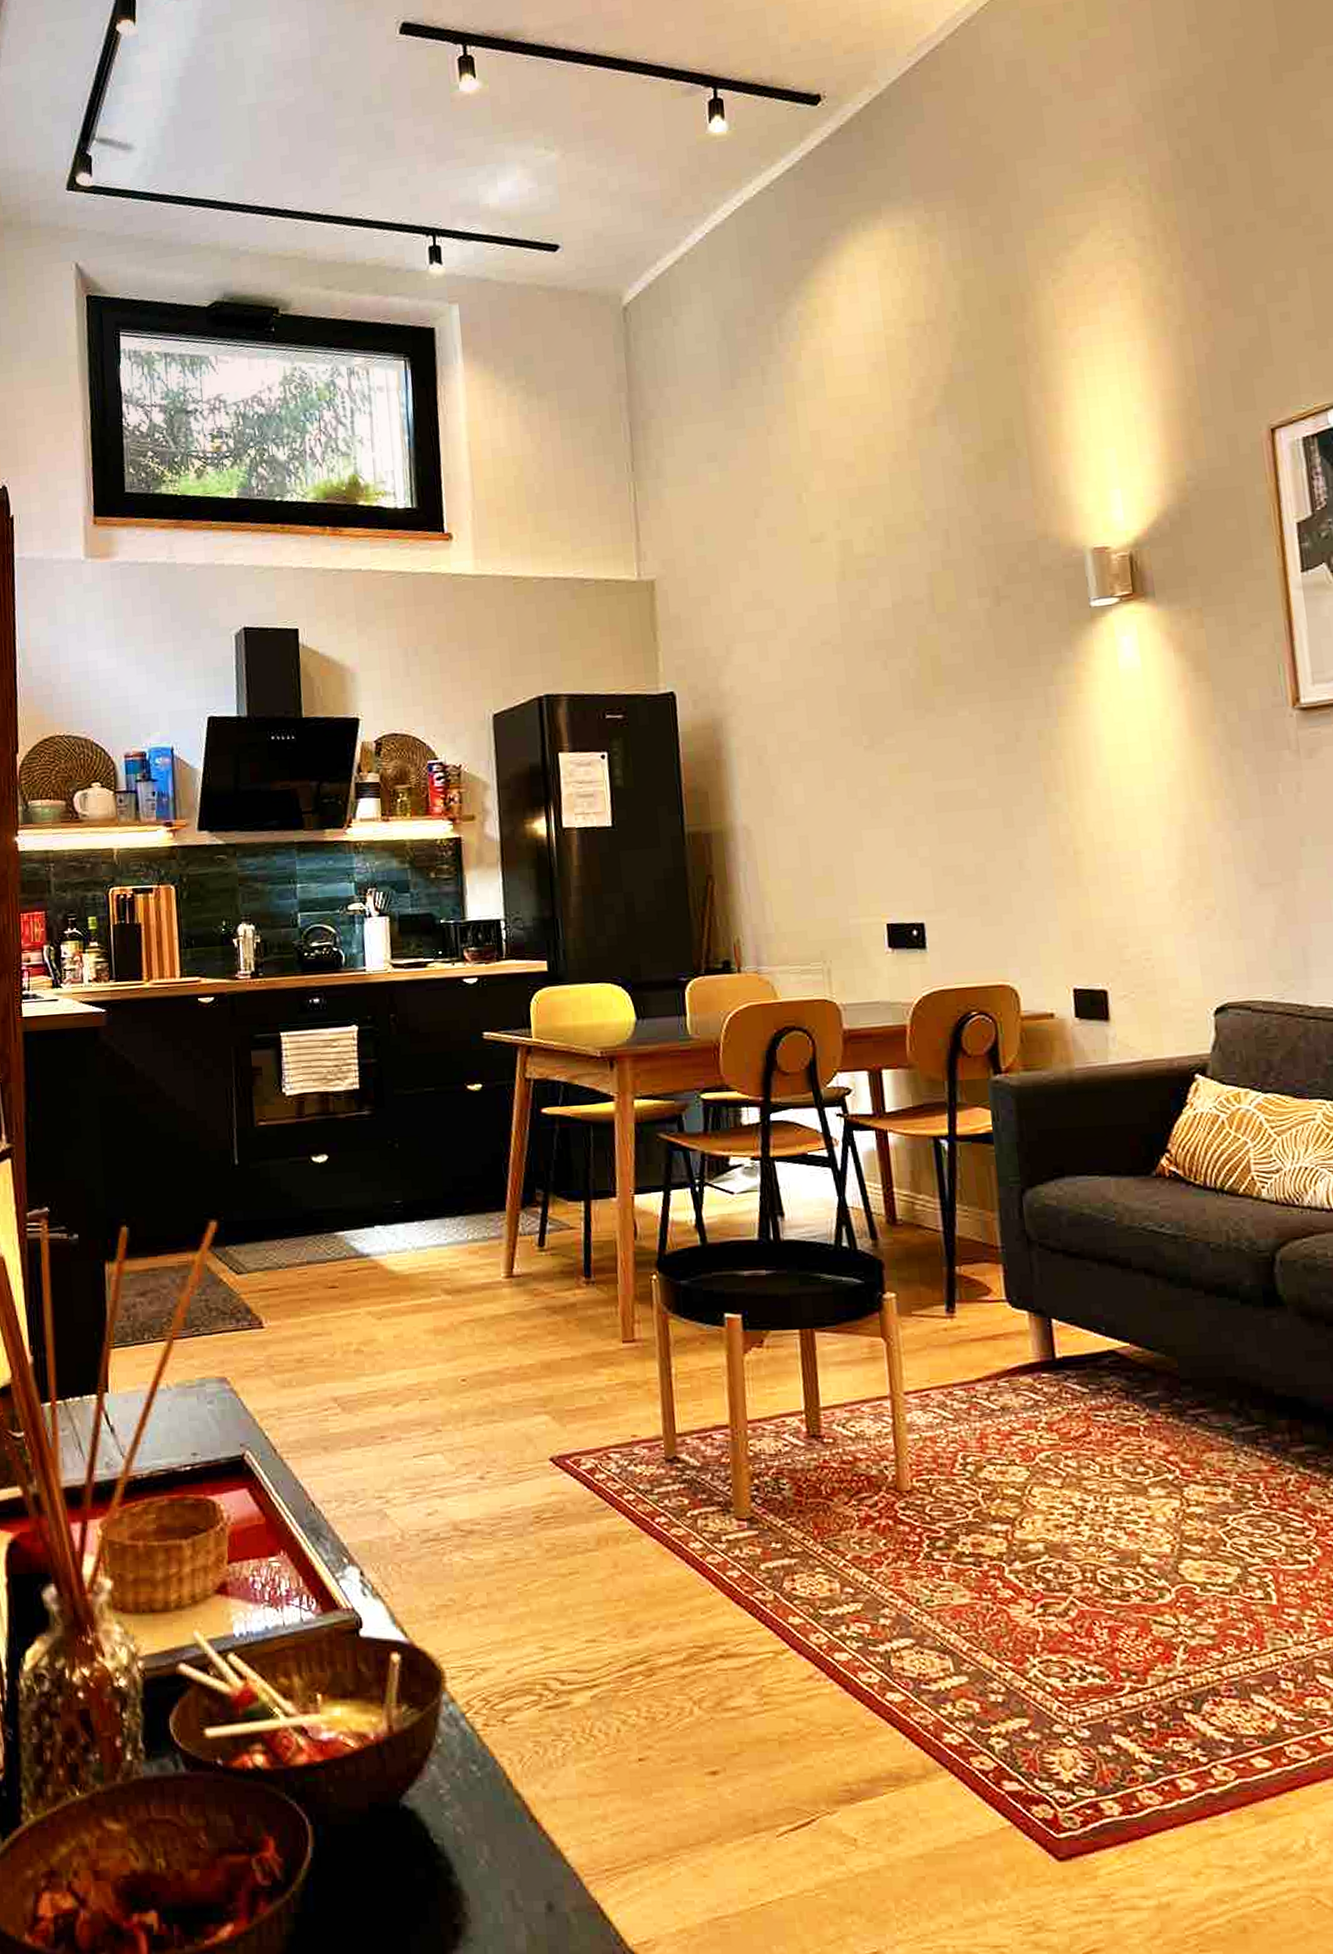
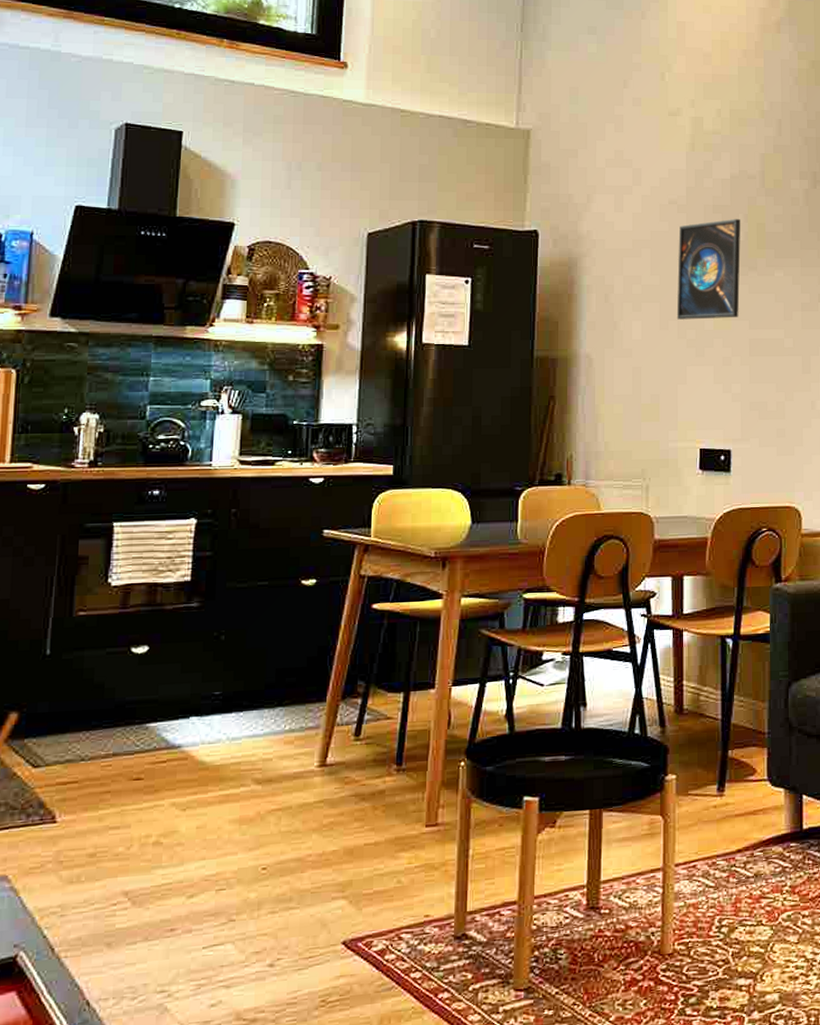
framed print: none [837,653,919,778] -> present [676,218,741,320]

